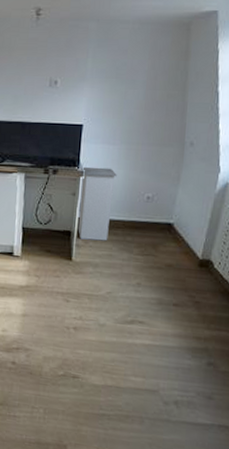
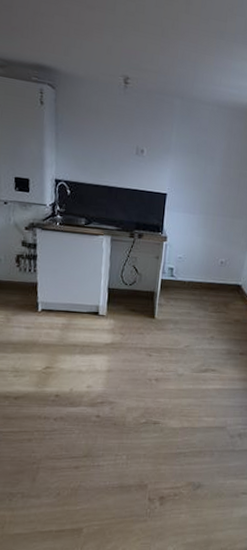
trash can: present [77,167,117,241] -> none [160,233,196,301]

